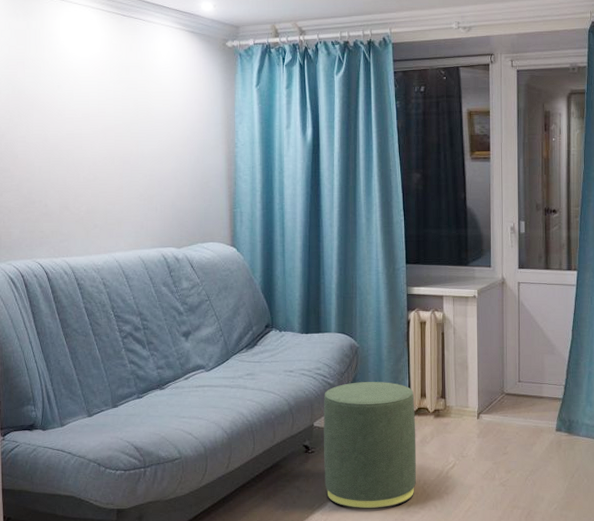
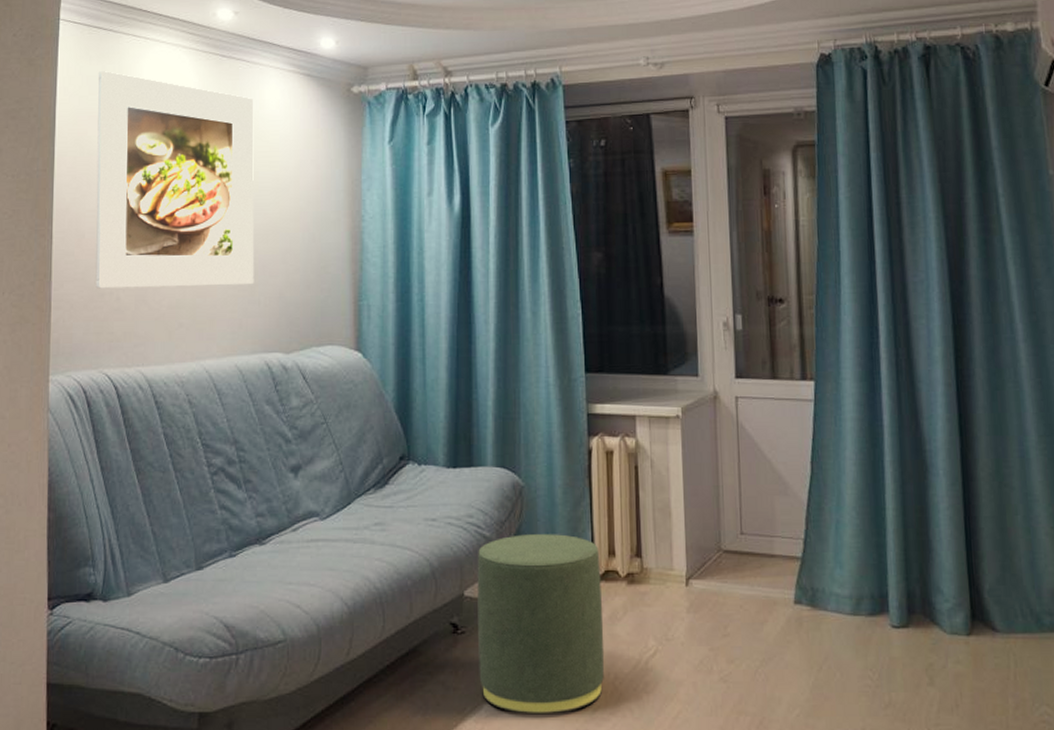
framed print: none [24,26,152,198] -> present [95,71,255,289]

